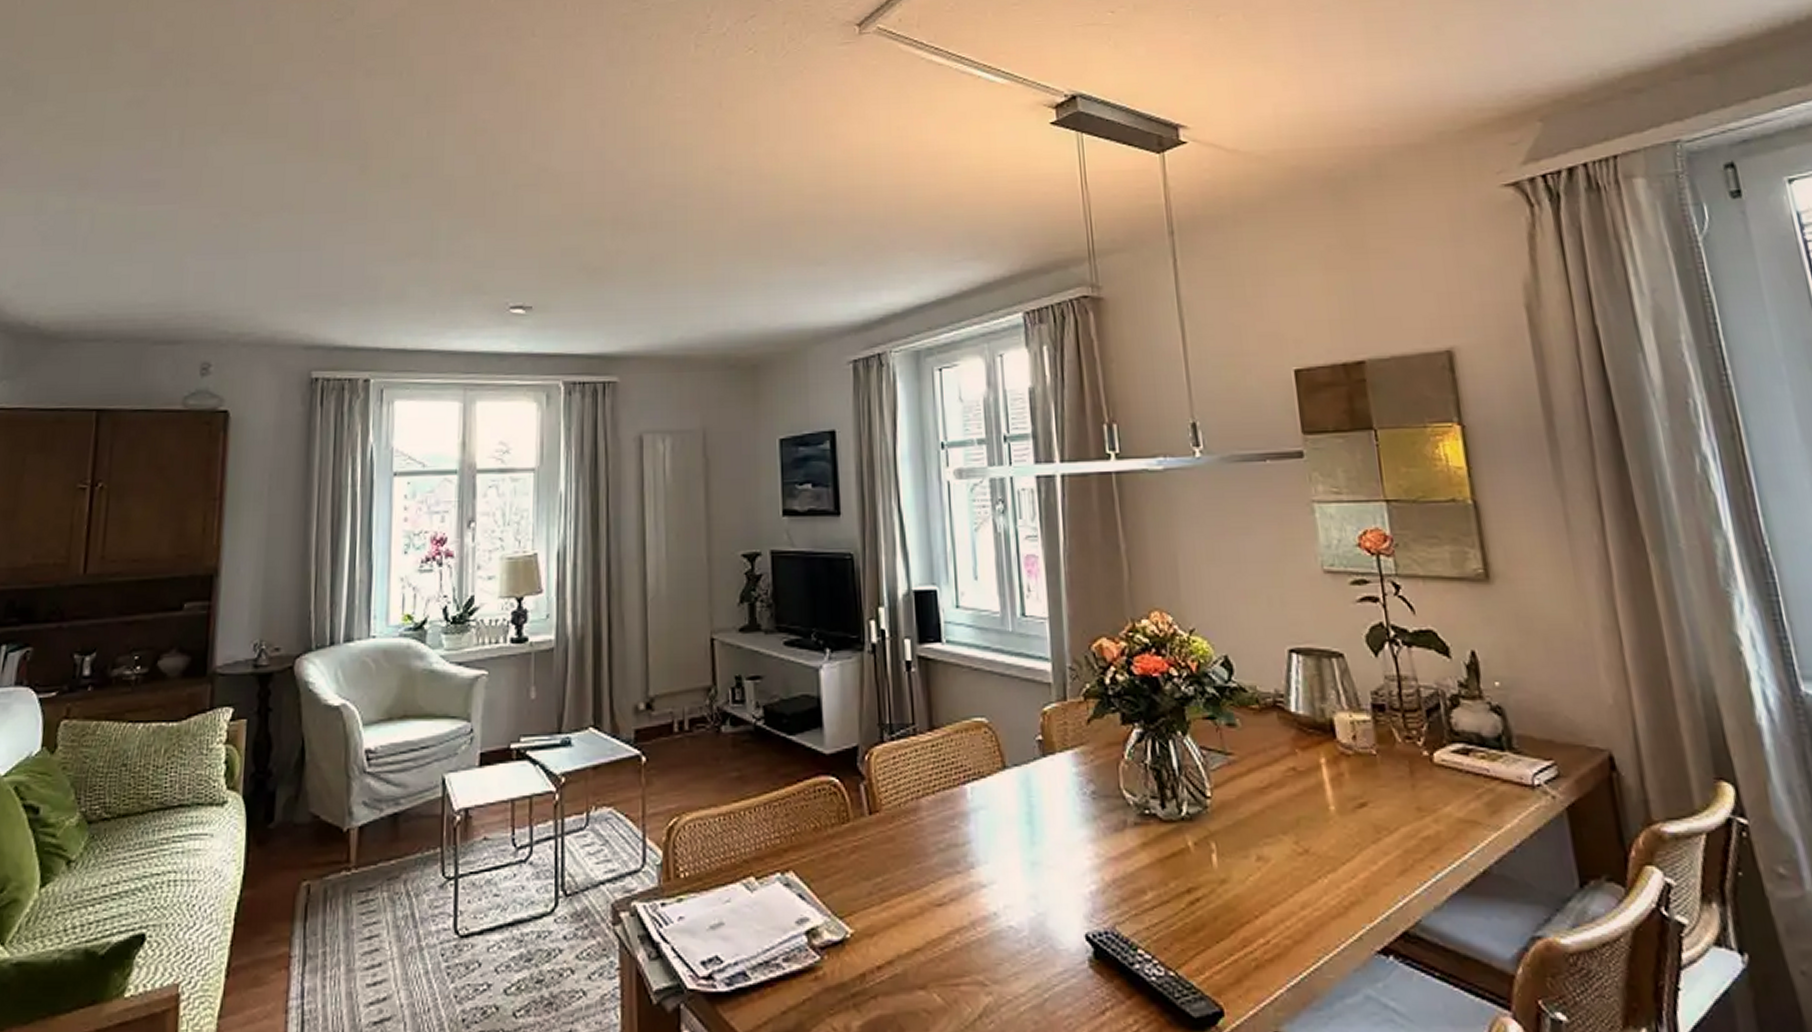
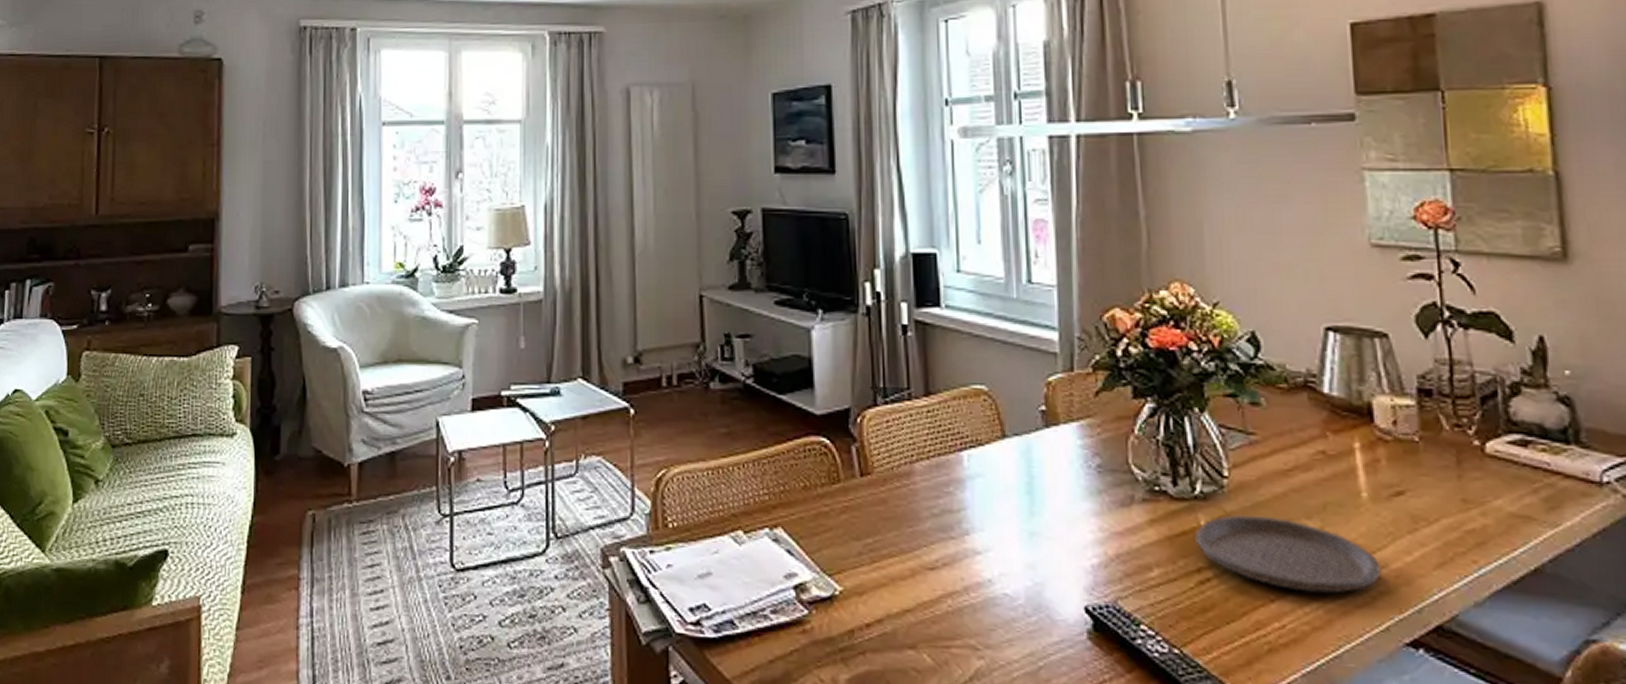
plate: none [1184,833,1352,906] -> present [1195,514,1381,594]

